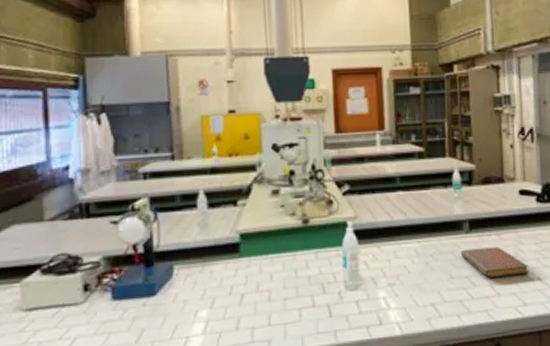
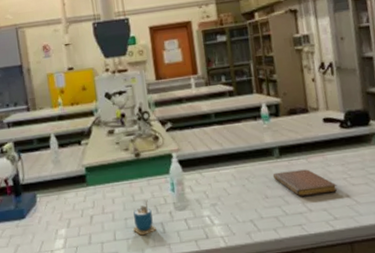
cup: none [293,275,321,320] -> present [133,199,156,236]

